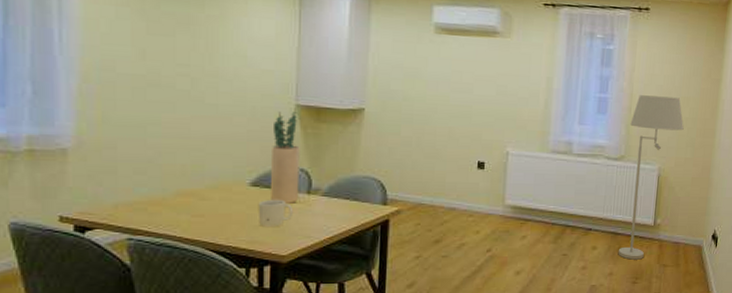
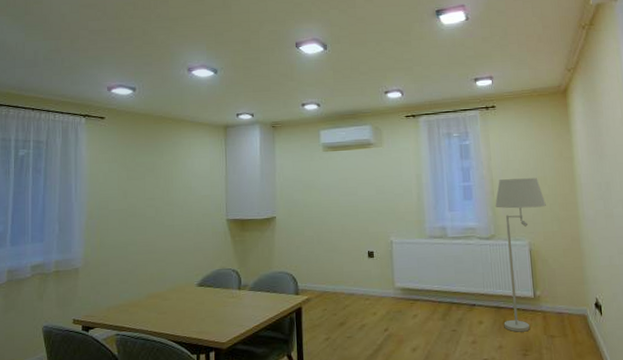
mug: present [258,199,294,228] -> none [203,295,229,320]
vase: present [269,107,300,205] -> none [211,222,232,300]

